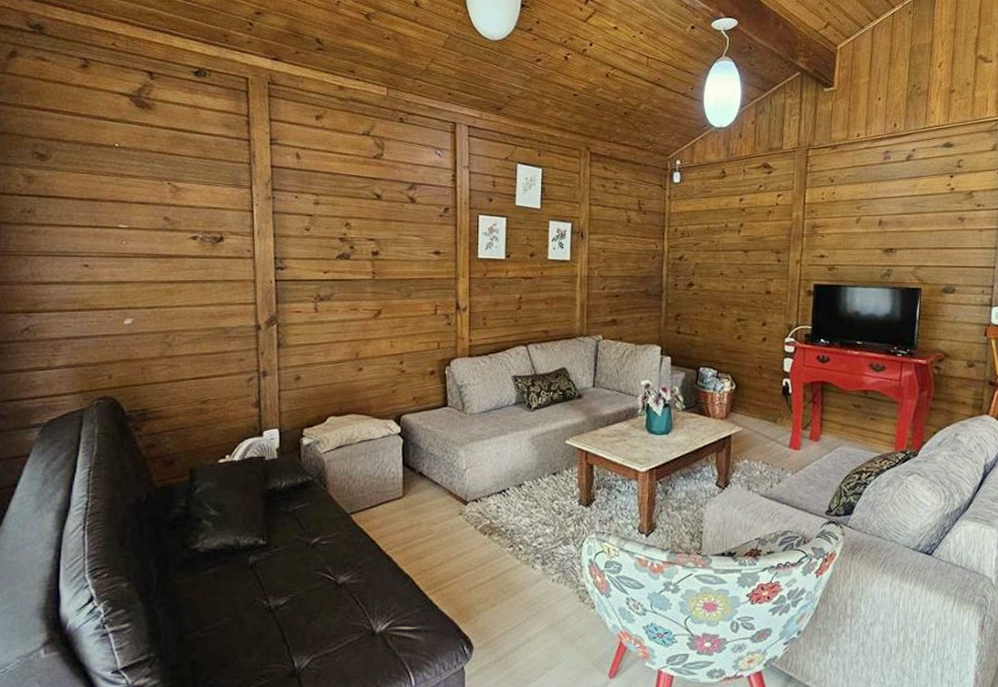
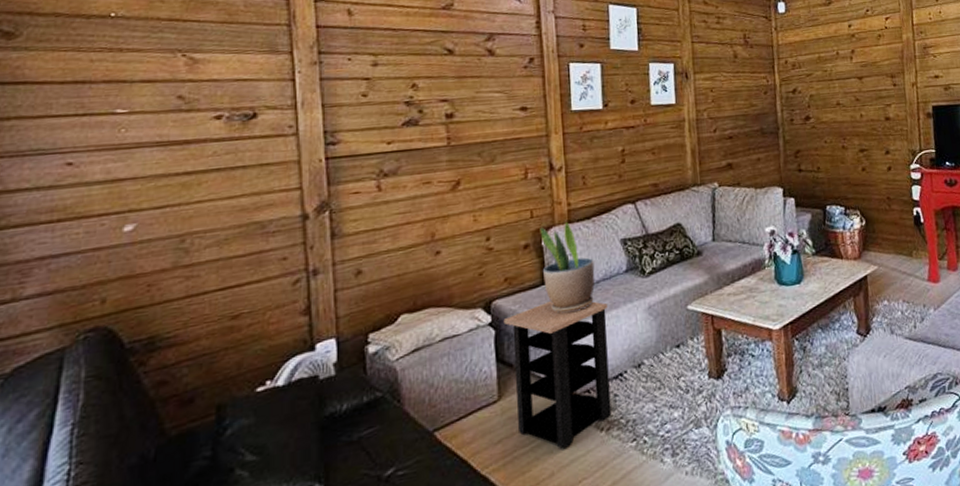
side table: none [410,421,497,544] -> present [503,300,612,449]
potted plant: none [444,356,488,434] -> present [540,222,595,314]

